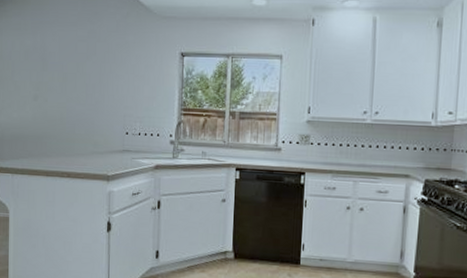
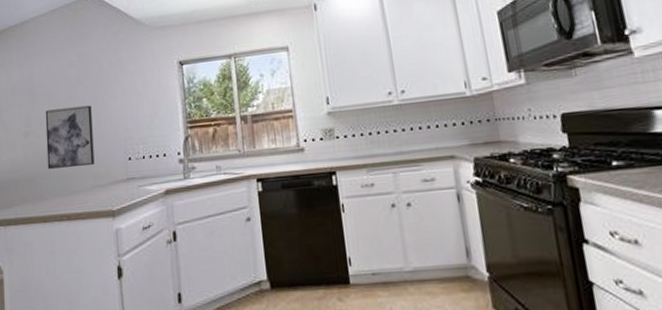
wall art: none [53,78,97,134] -> present [45,105,95,169]

